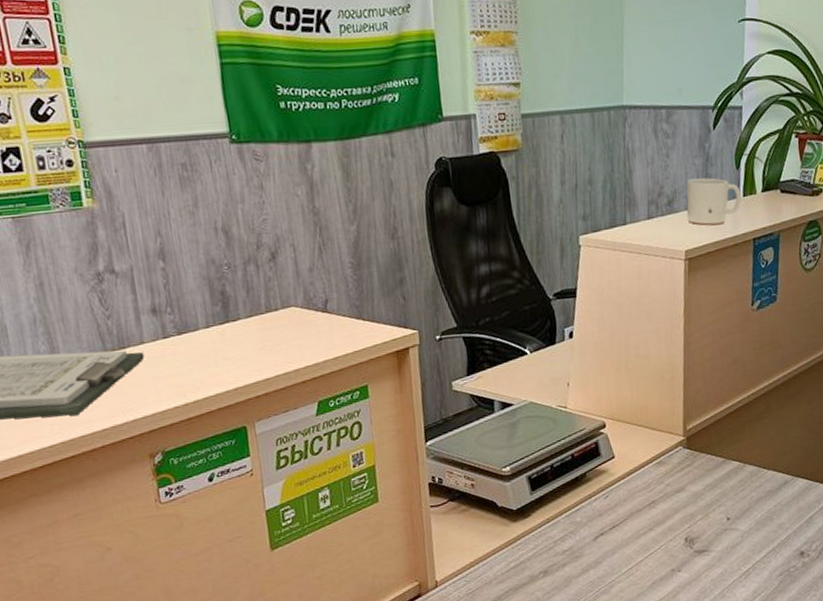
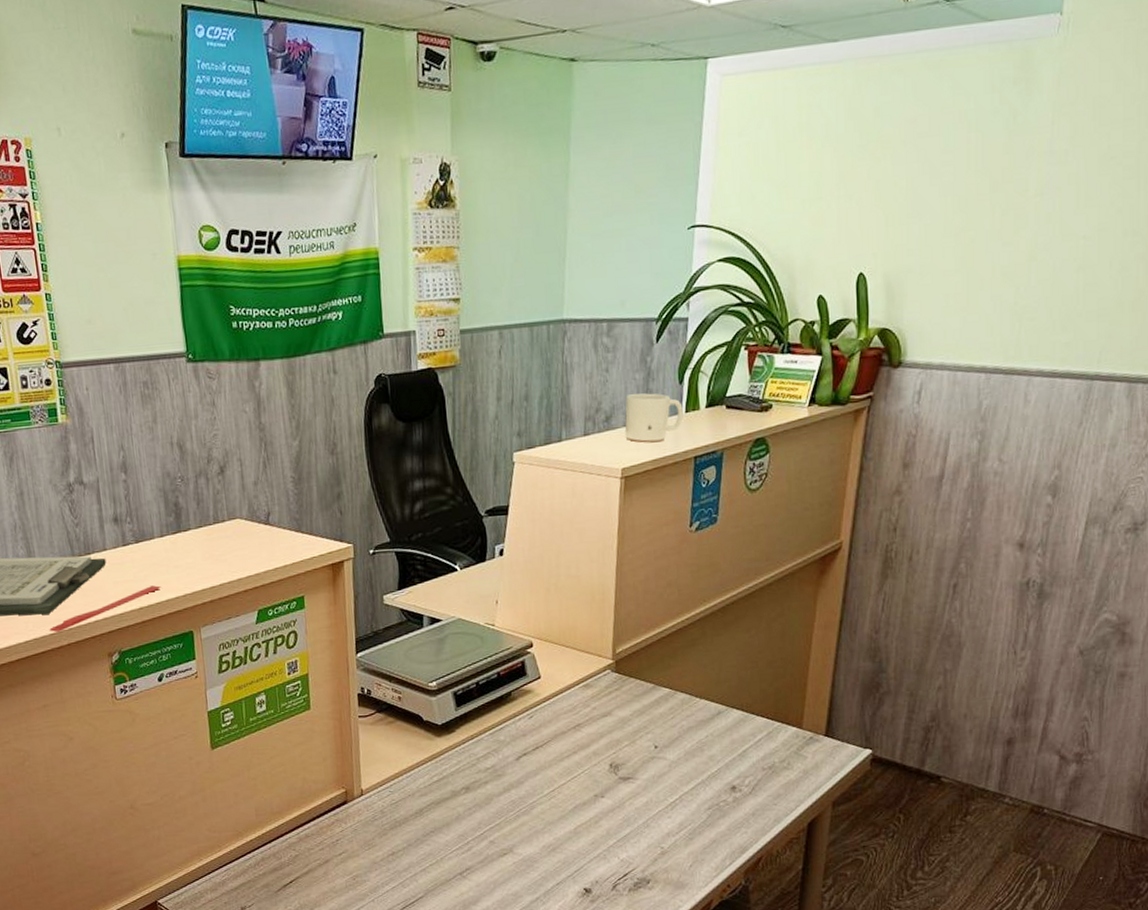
adhesive tape: none [79,379,209,434] -> present [49,585,161,632]

